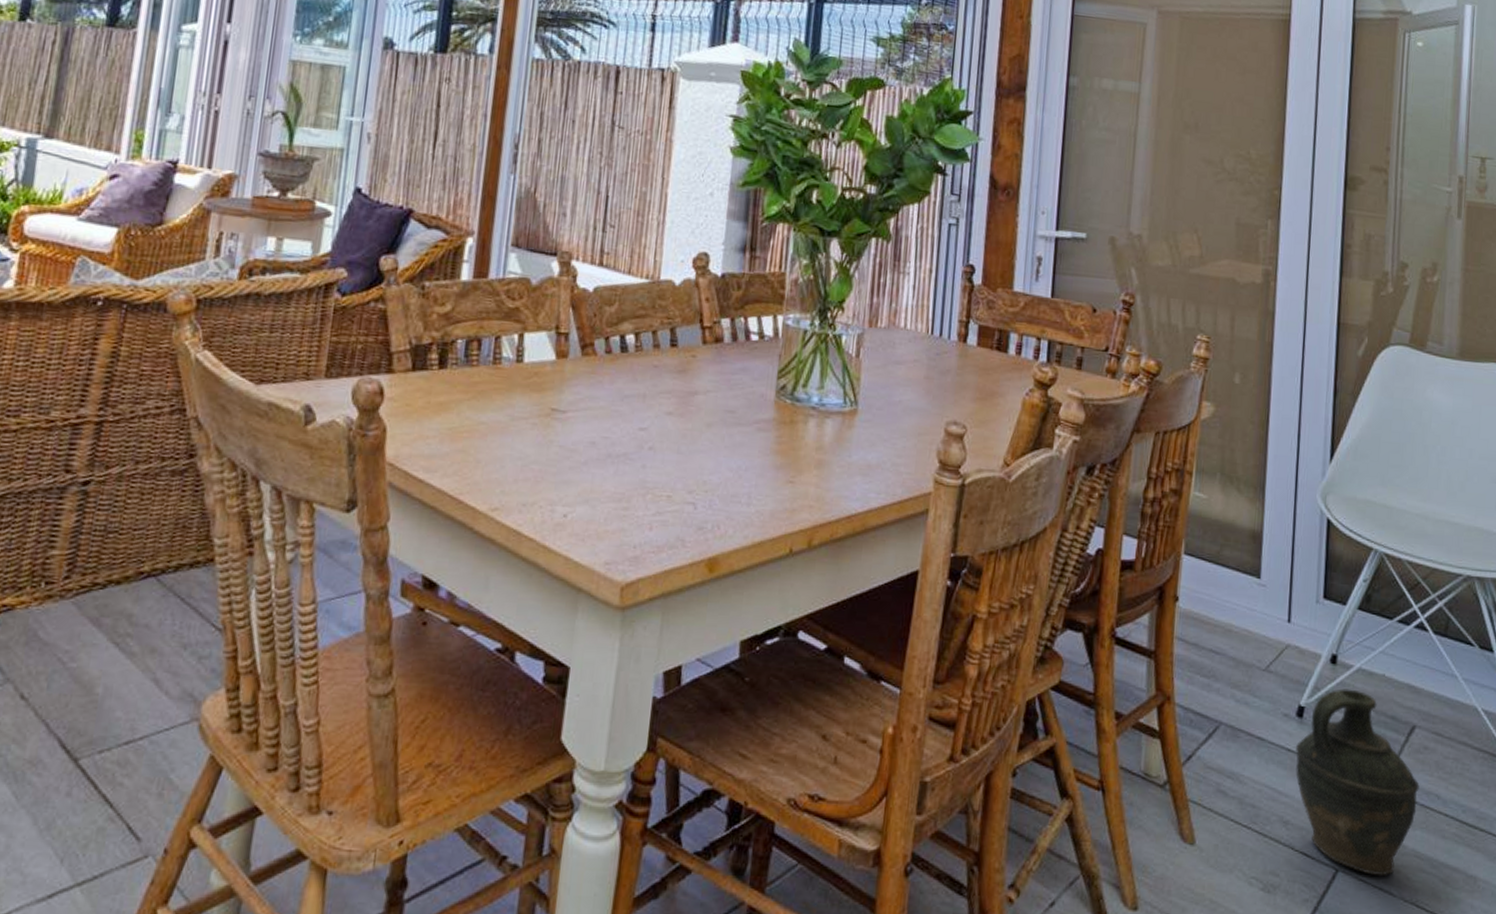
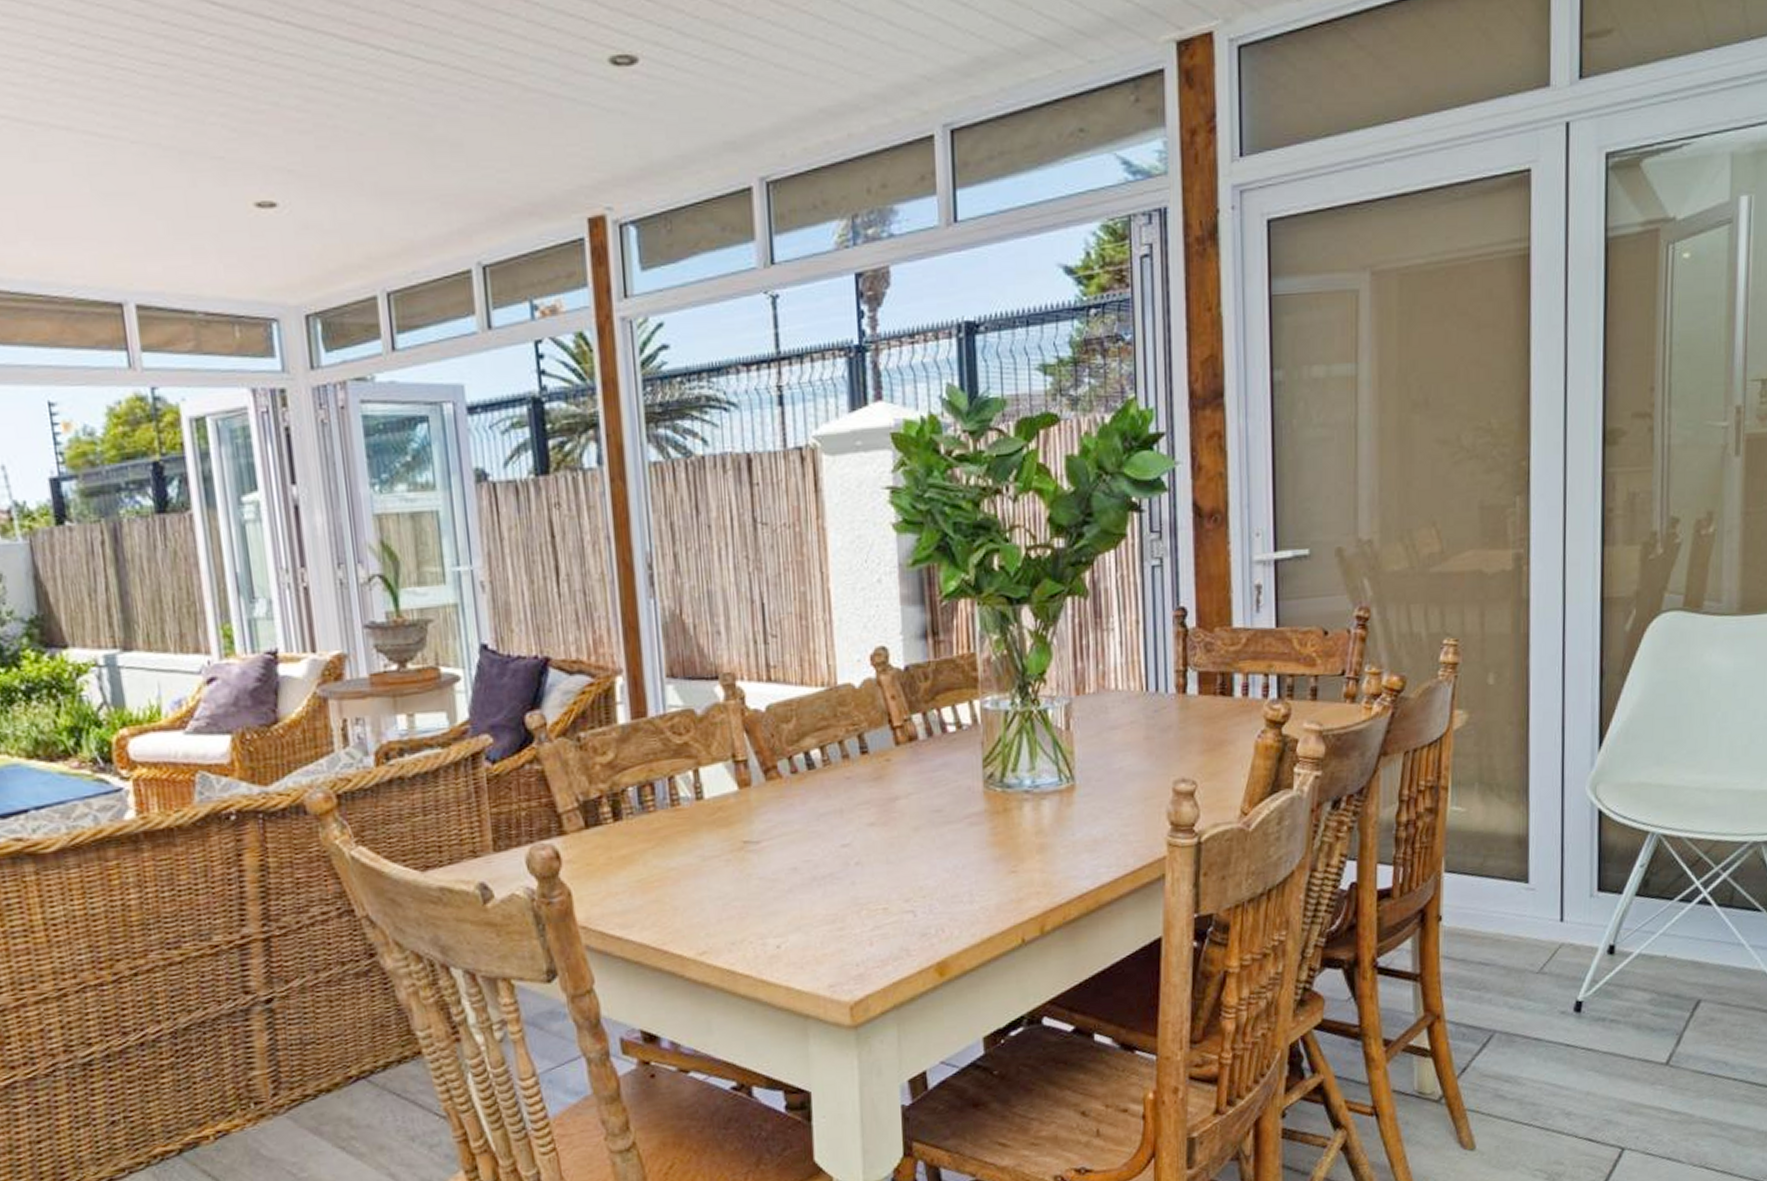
ceramic jug: present [1295,688,1420,876] -> none [1575,975,1706,1148]

